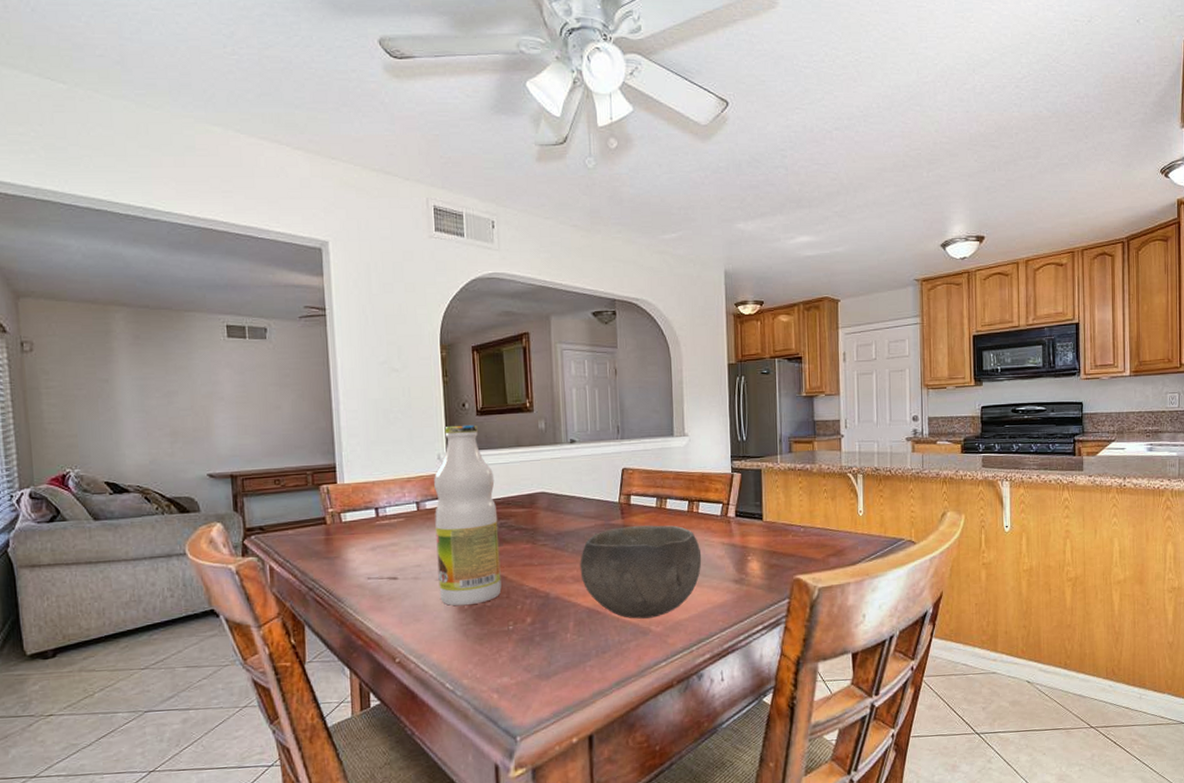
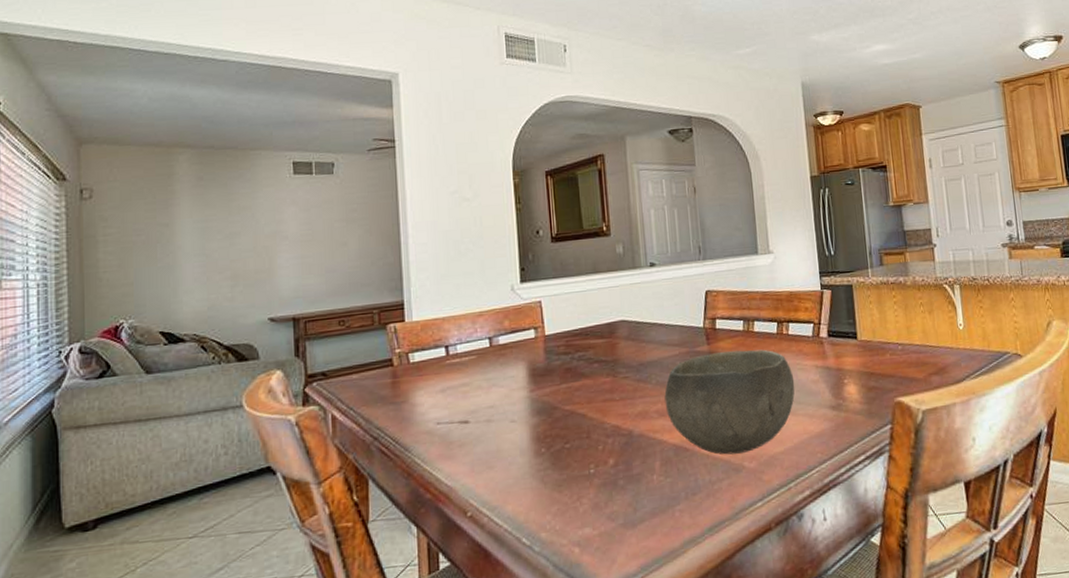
bottle: present [433,424,502,606] -> none [506,252,581,450]

